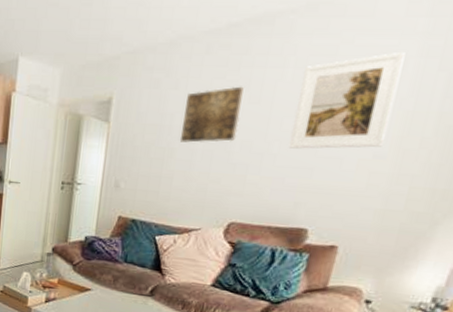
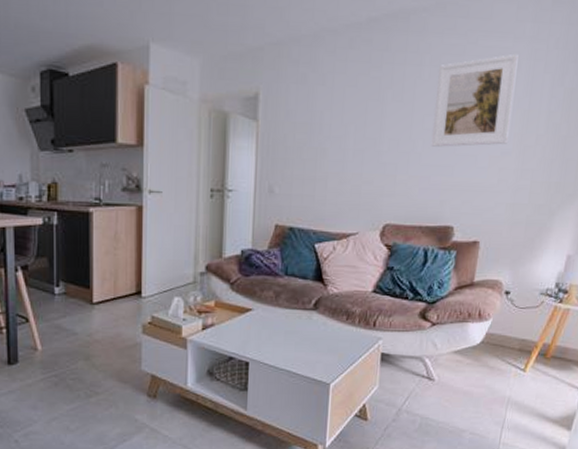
wall art: present [179,86,244,143] -> none [330,83,387,142]

